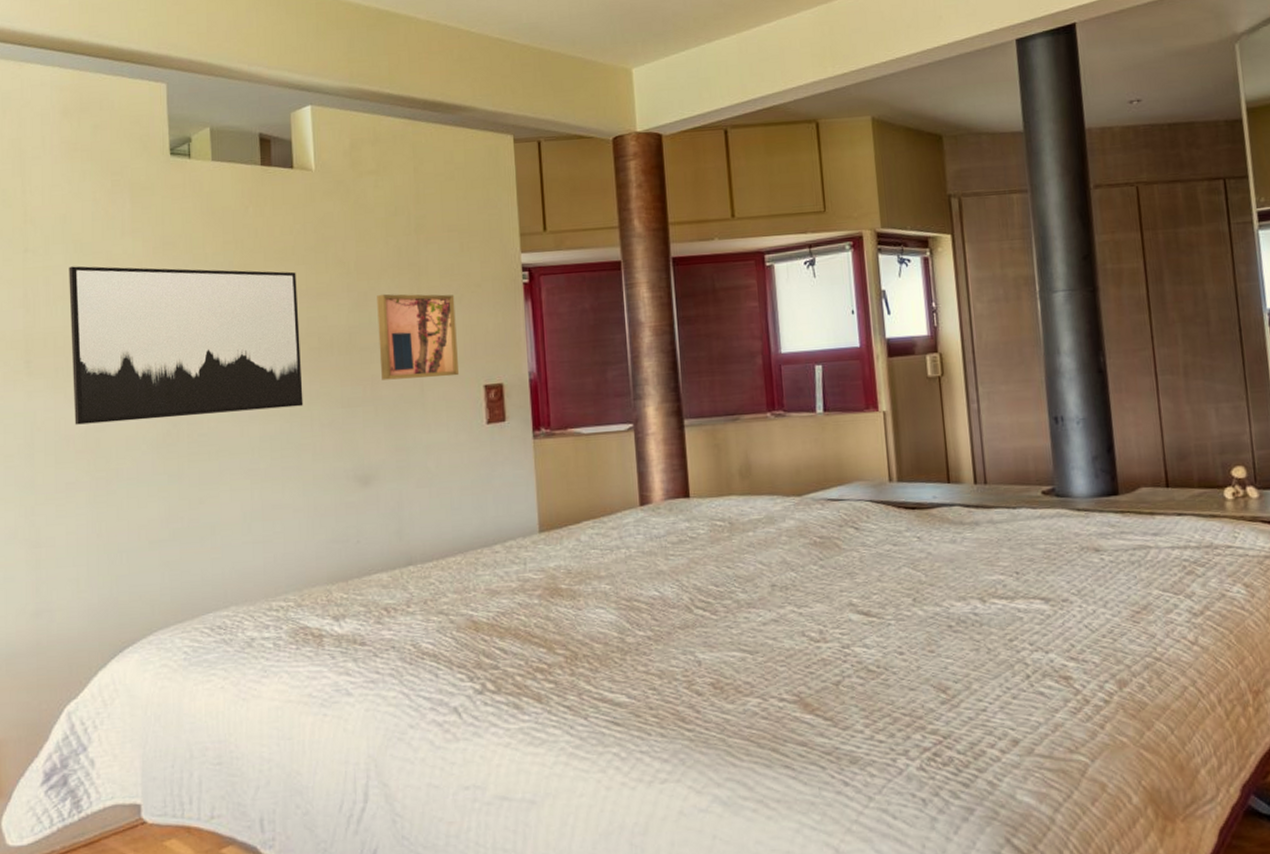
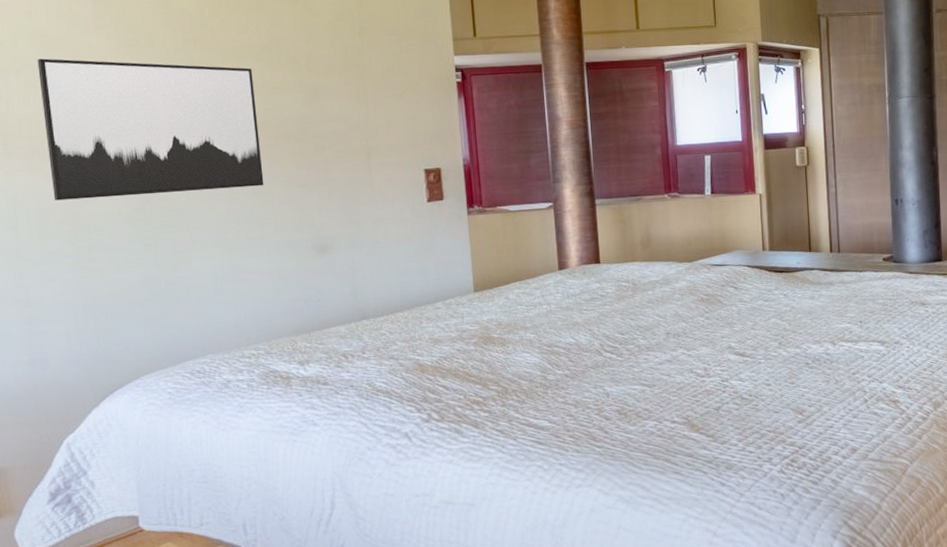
wall art: present [377,293,459,380] -> none [326,89,402,164]

